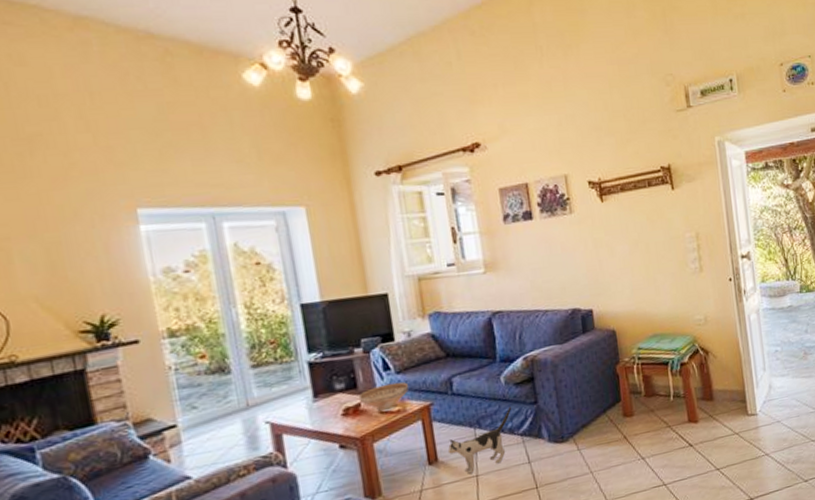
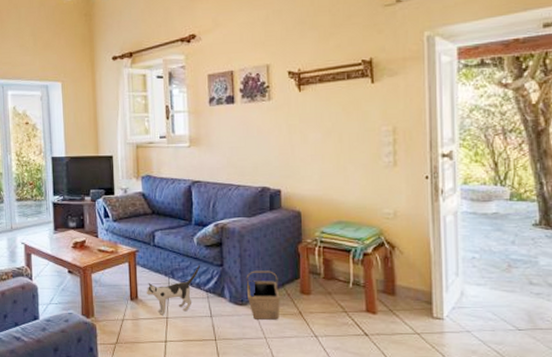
decorative bowl: present [358,382,410,411] -> none [84,228,122,249]
basket: none [564,398,604,455] -> present [246,270,280,320]

